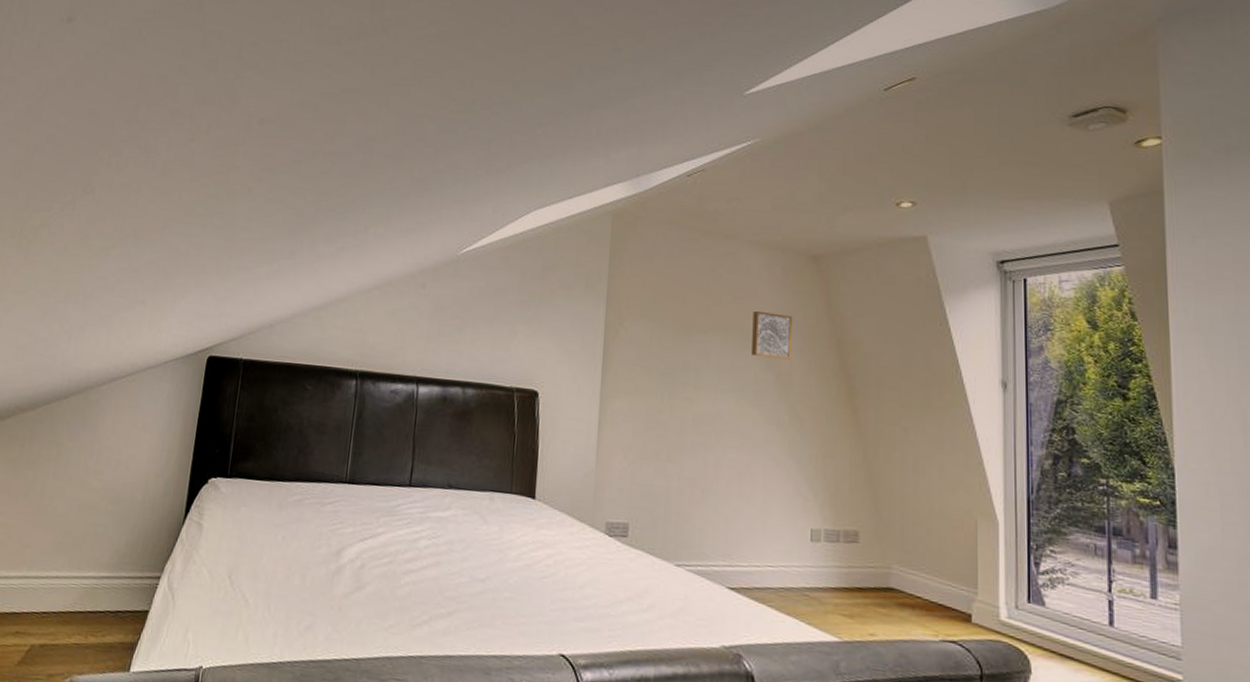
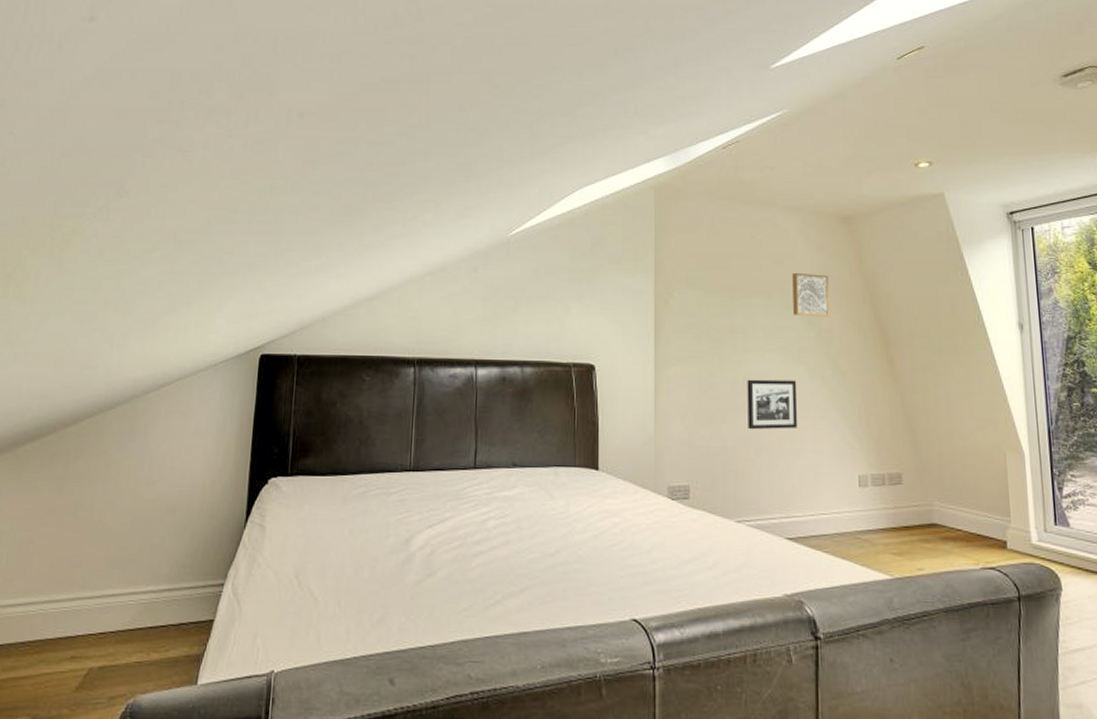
picture frame: none [695,418,751,474] -> present [747,379,798,430]

